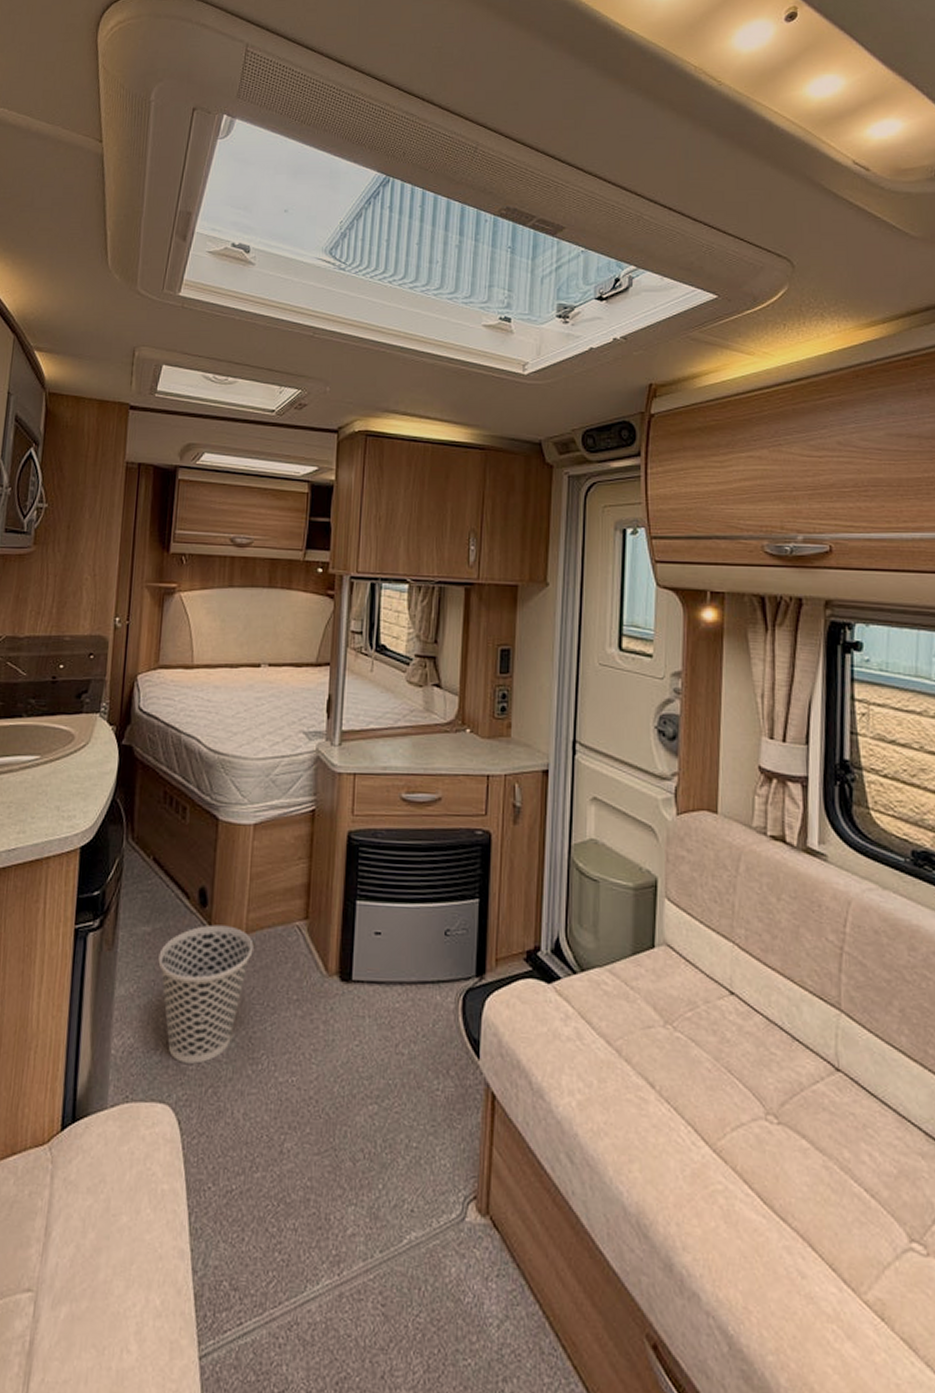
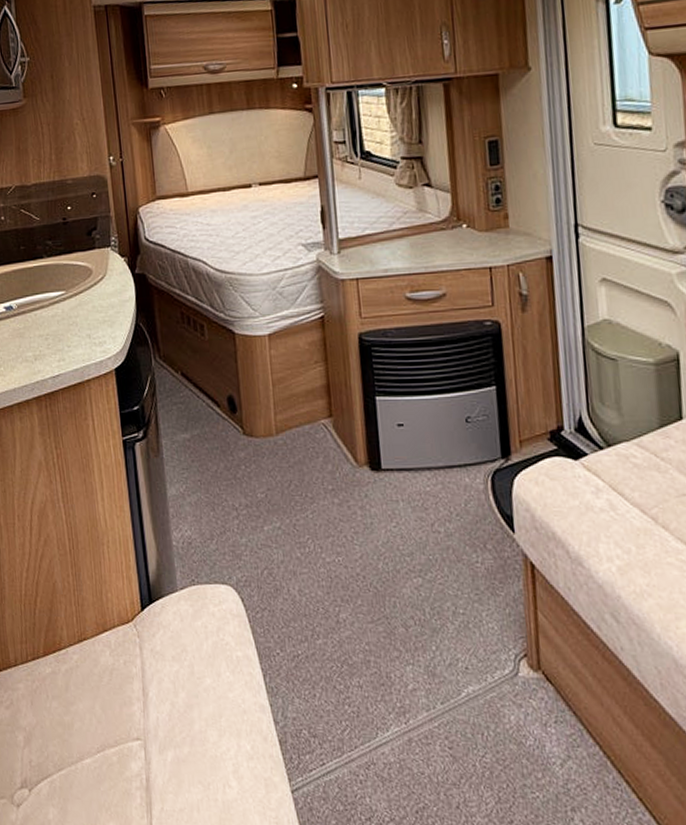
wastebasket: present [158,924,254,1064] -> none [200,428,286,550]

